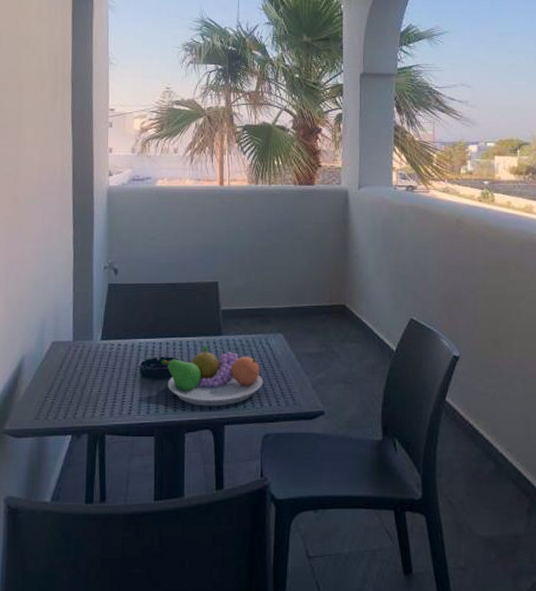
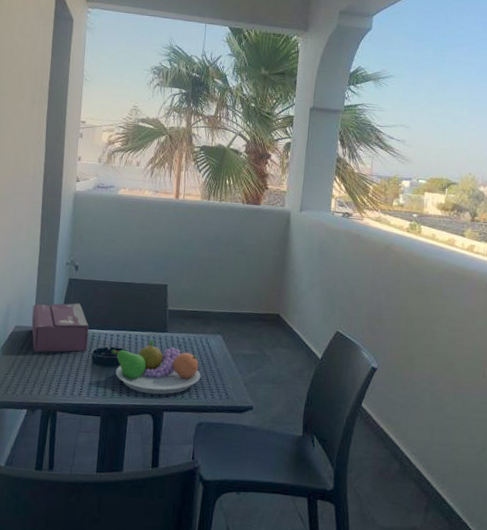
tissue box: none [70,311,135,370] -> present [31,303,89,352]

